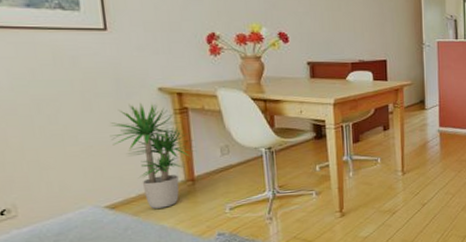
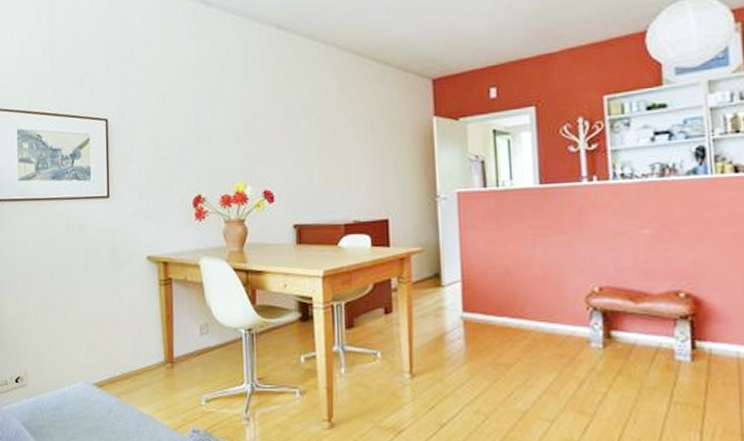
potted plant: present [110,102,197,209] -> none [103,271,177,392]

